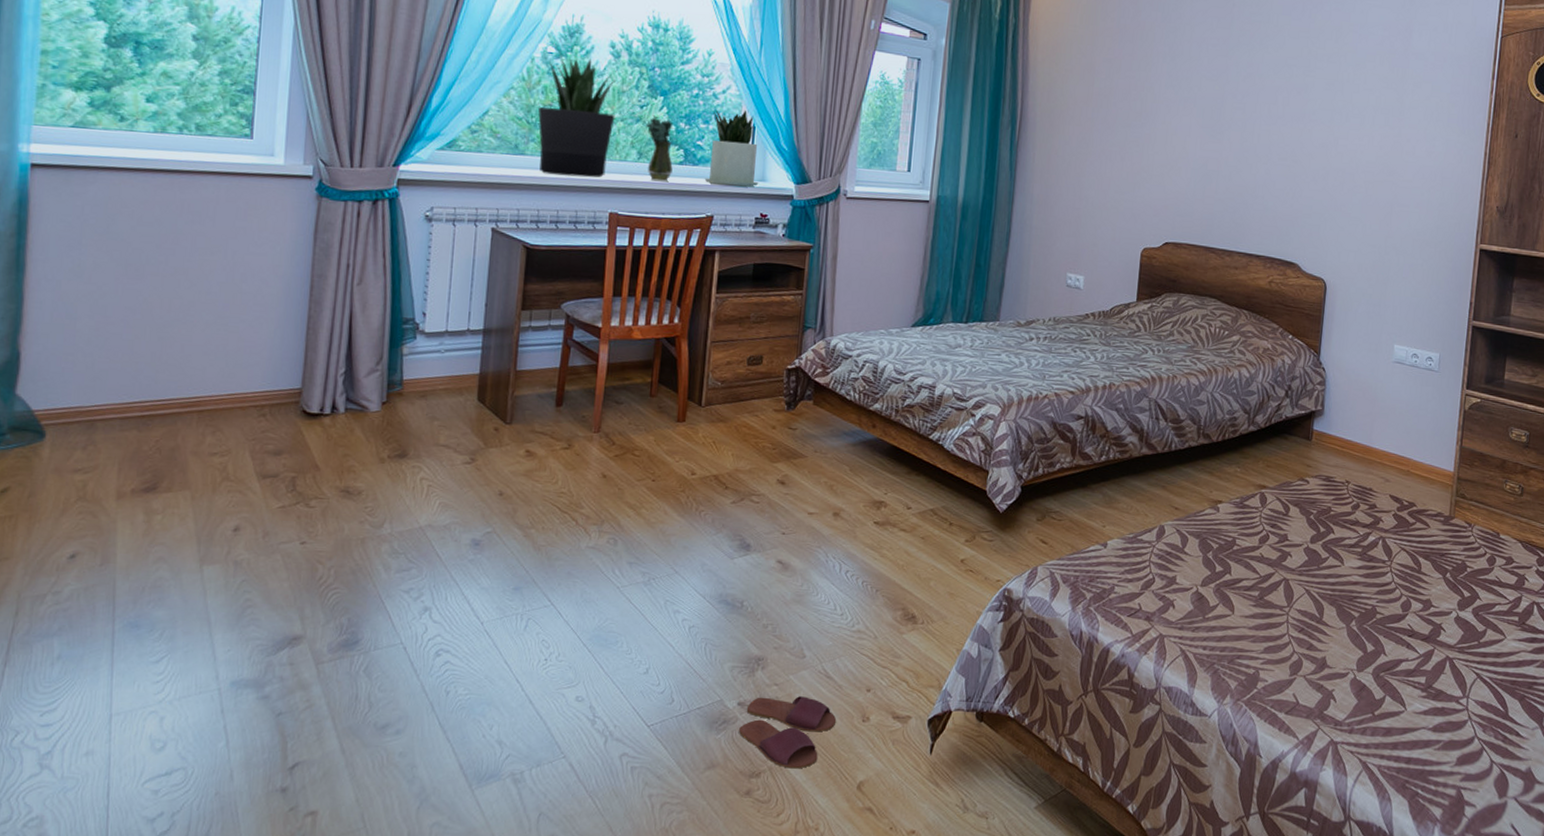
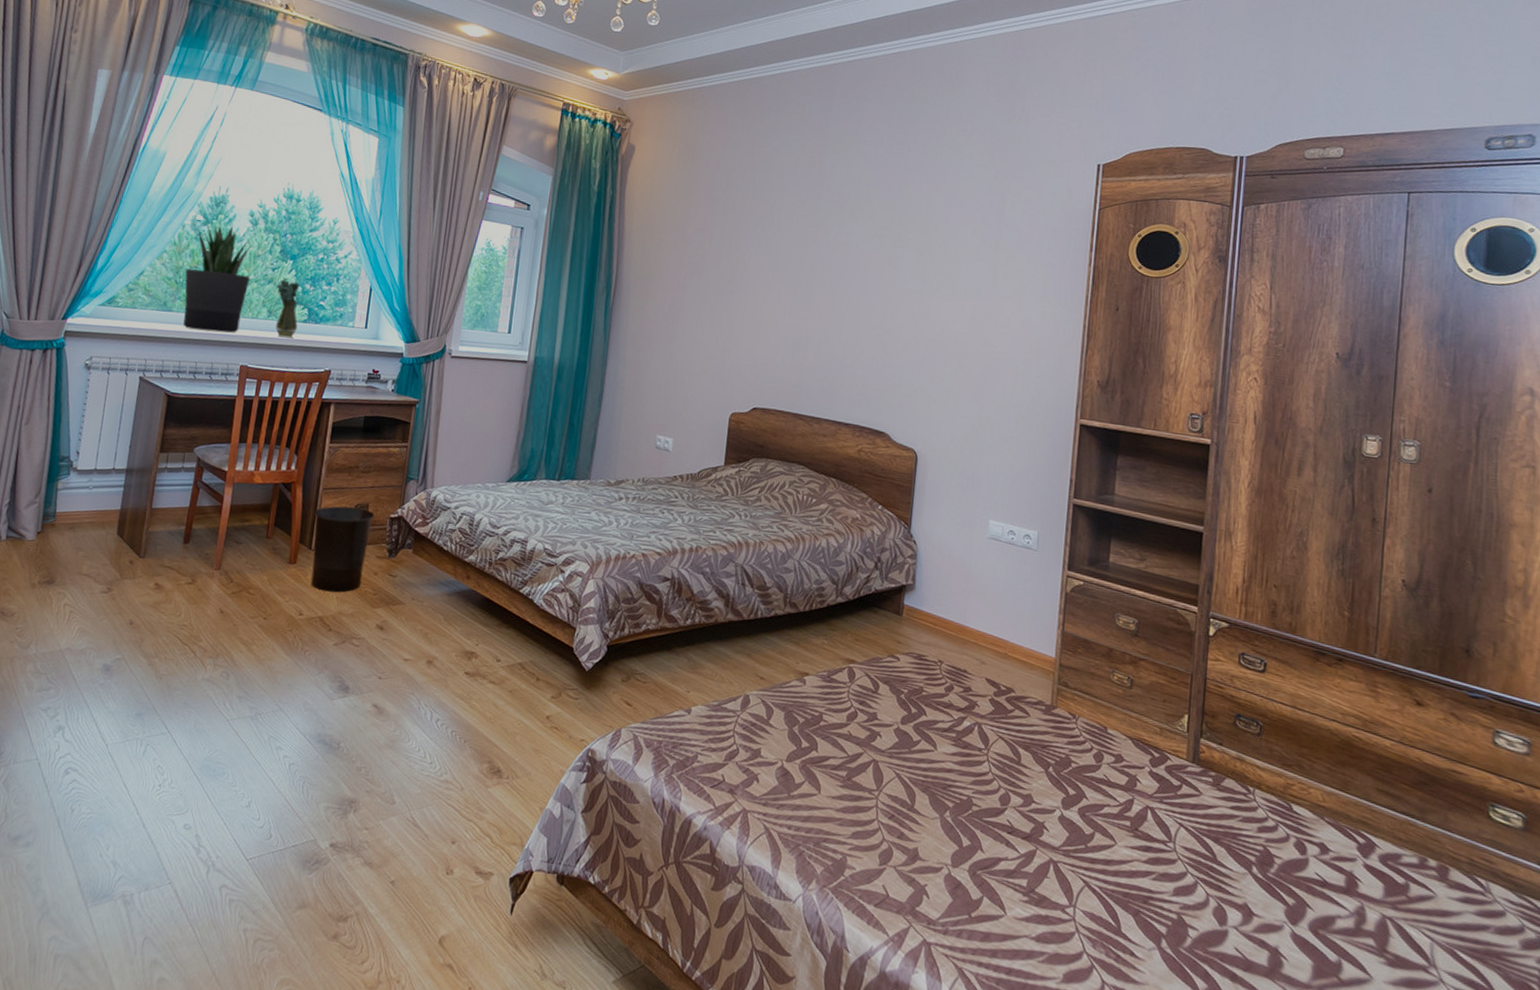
waste bin: none [702,359,770,449] -> present [311,506,375,592]
planter: present [704,109,759,187] -> none [324,273,374,345]
slippers: present [739,696,836,769] -> none [330,840,421,917]

